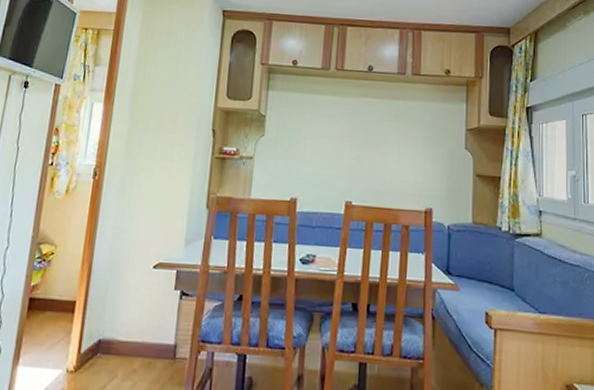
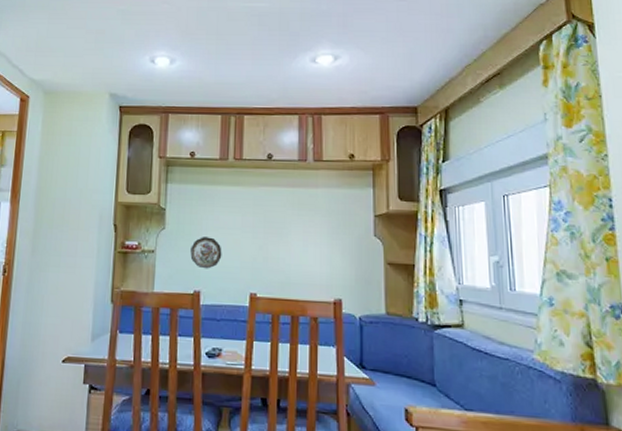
decorative plate: none [288,145,320,177] -> present [190,237,222,269]

